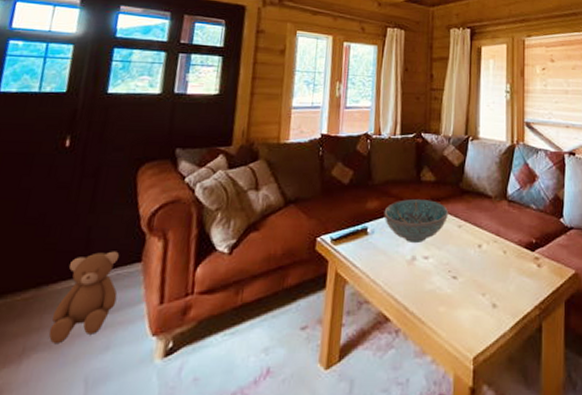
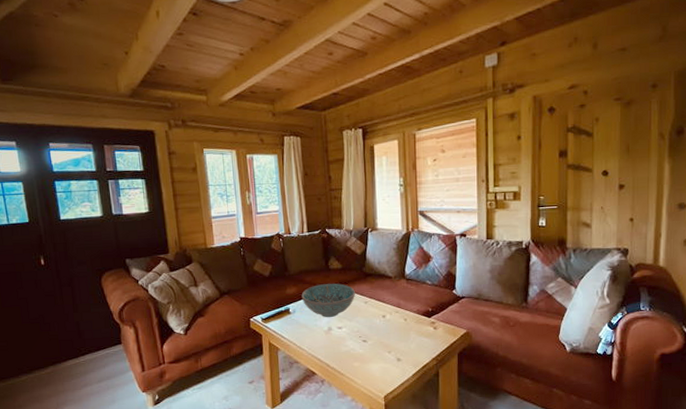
teddy bear: present [49,251,120,343] -> none [70,338,111,400]

